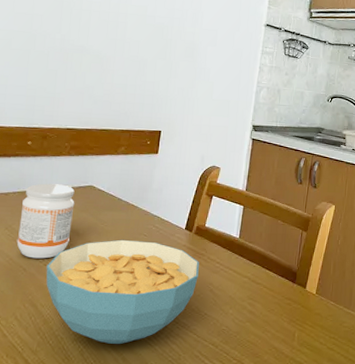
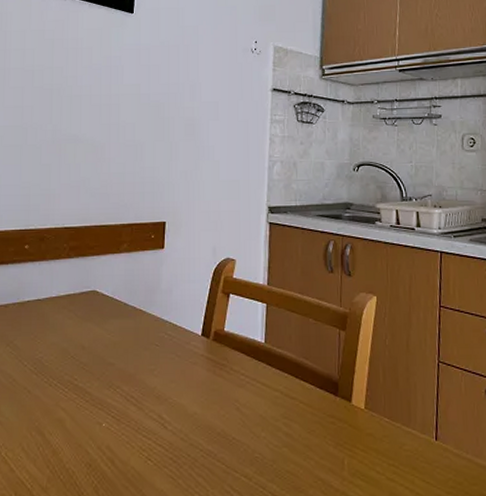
jam: present [16,183,75,259] -> none [19,291,78,378]
cereal bowl: present [46,239,199,344] -> none [52,351,221,478]

